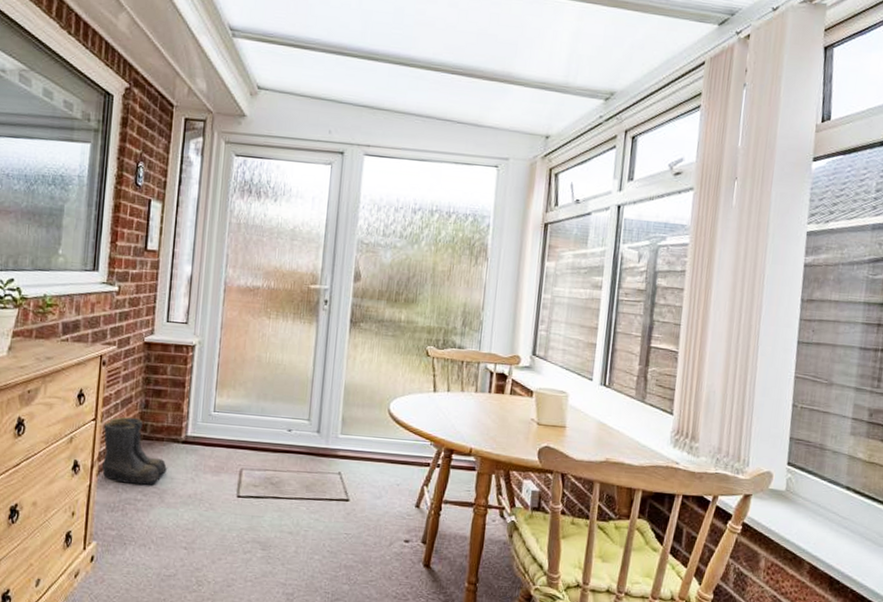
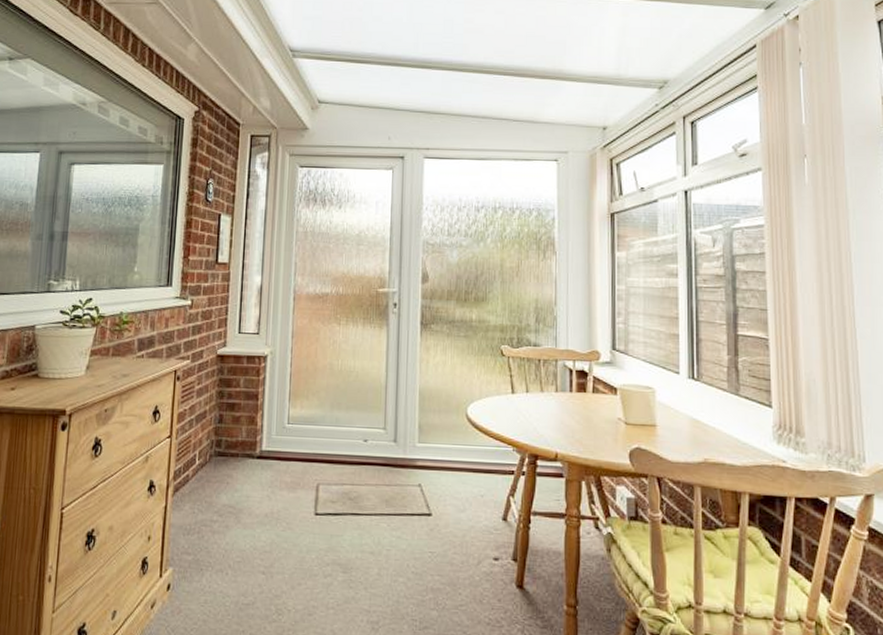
boots: present [102,417,168,485] -> none [177,433,244,505]

